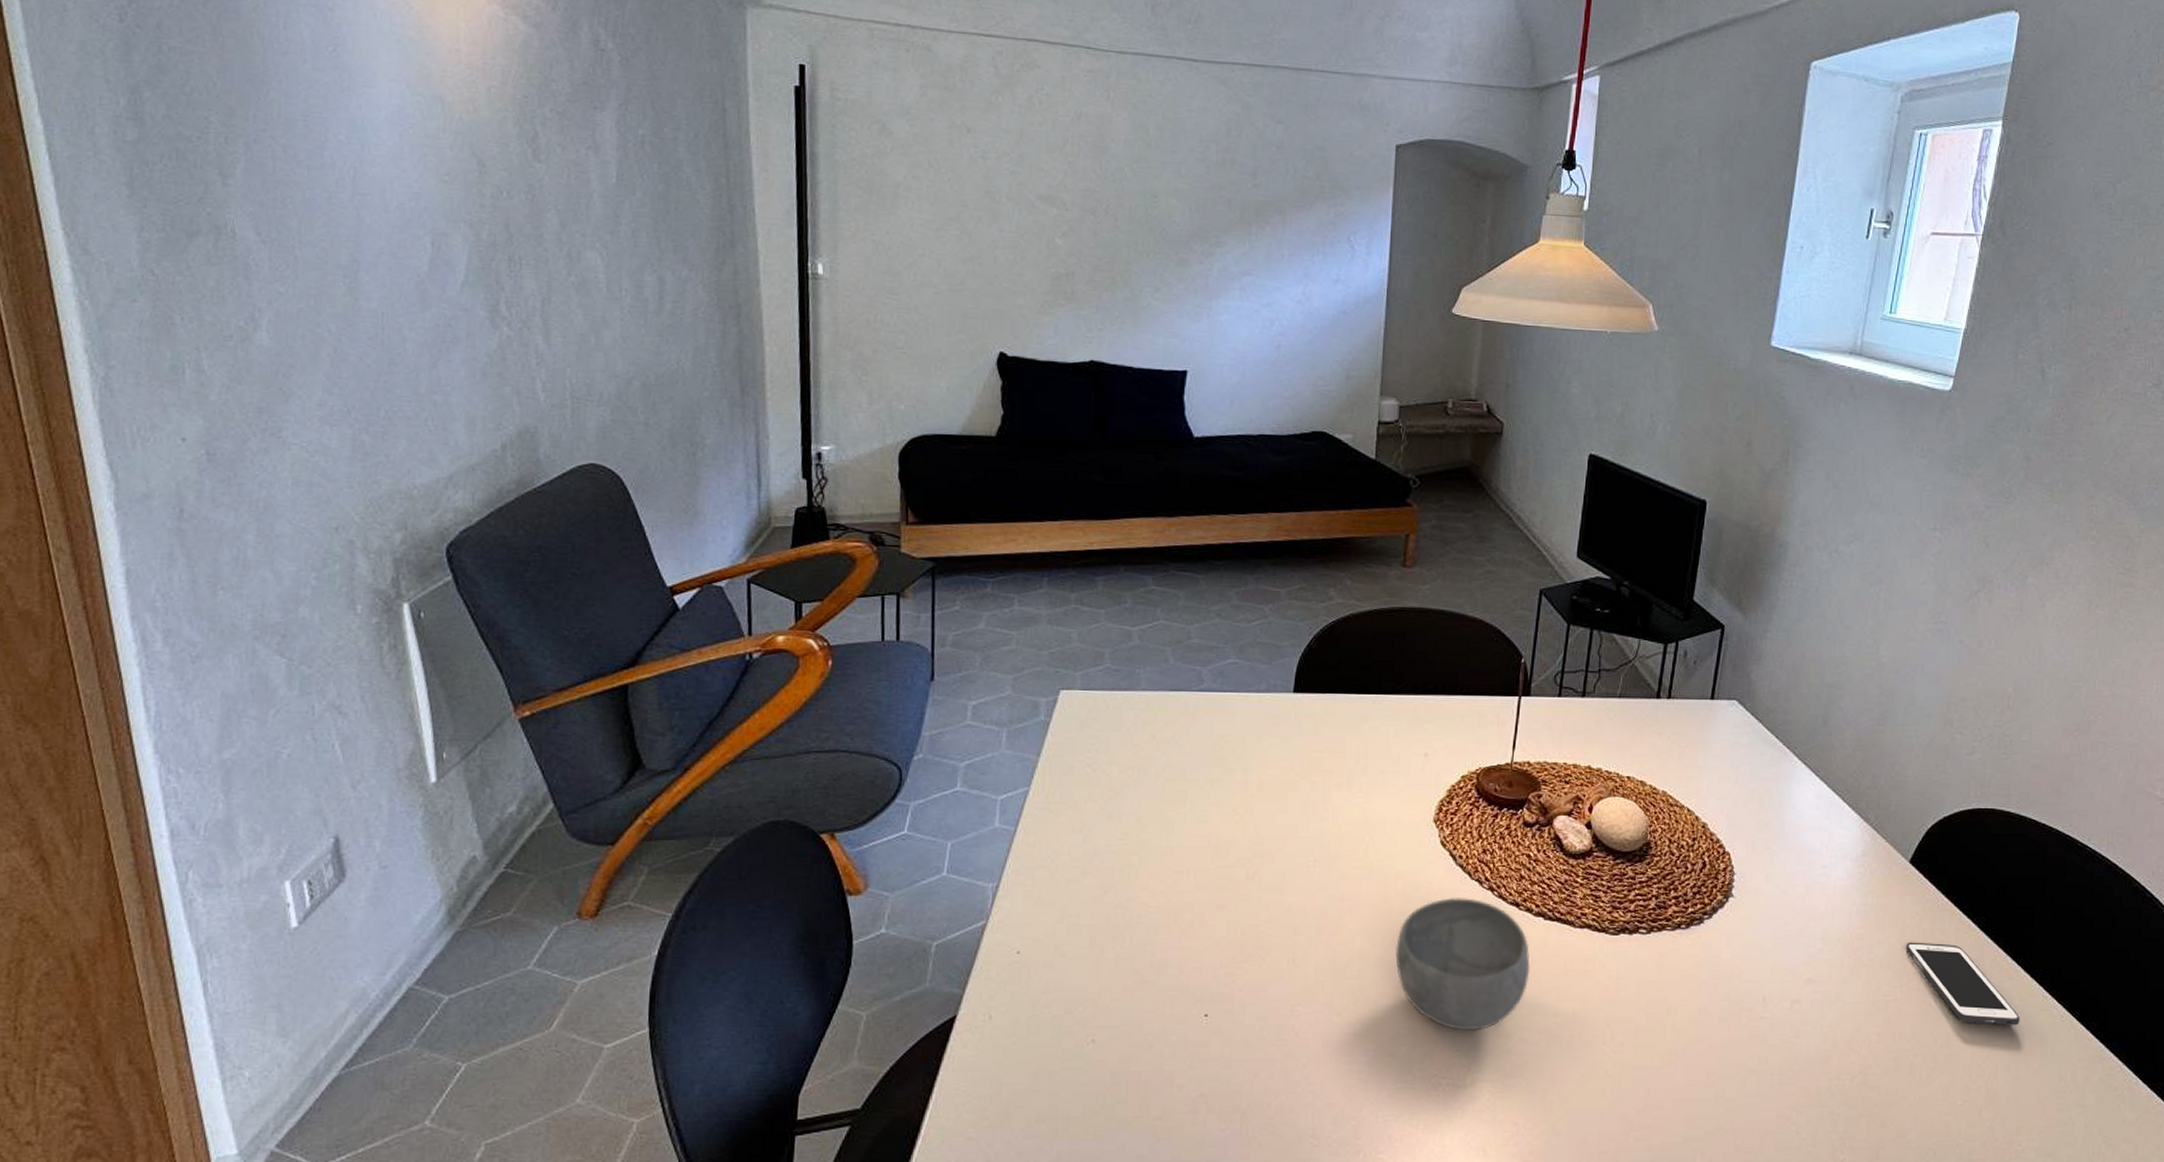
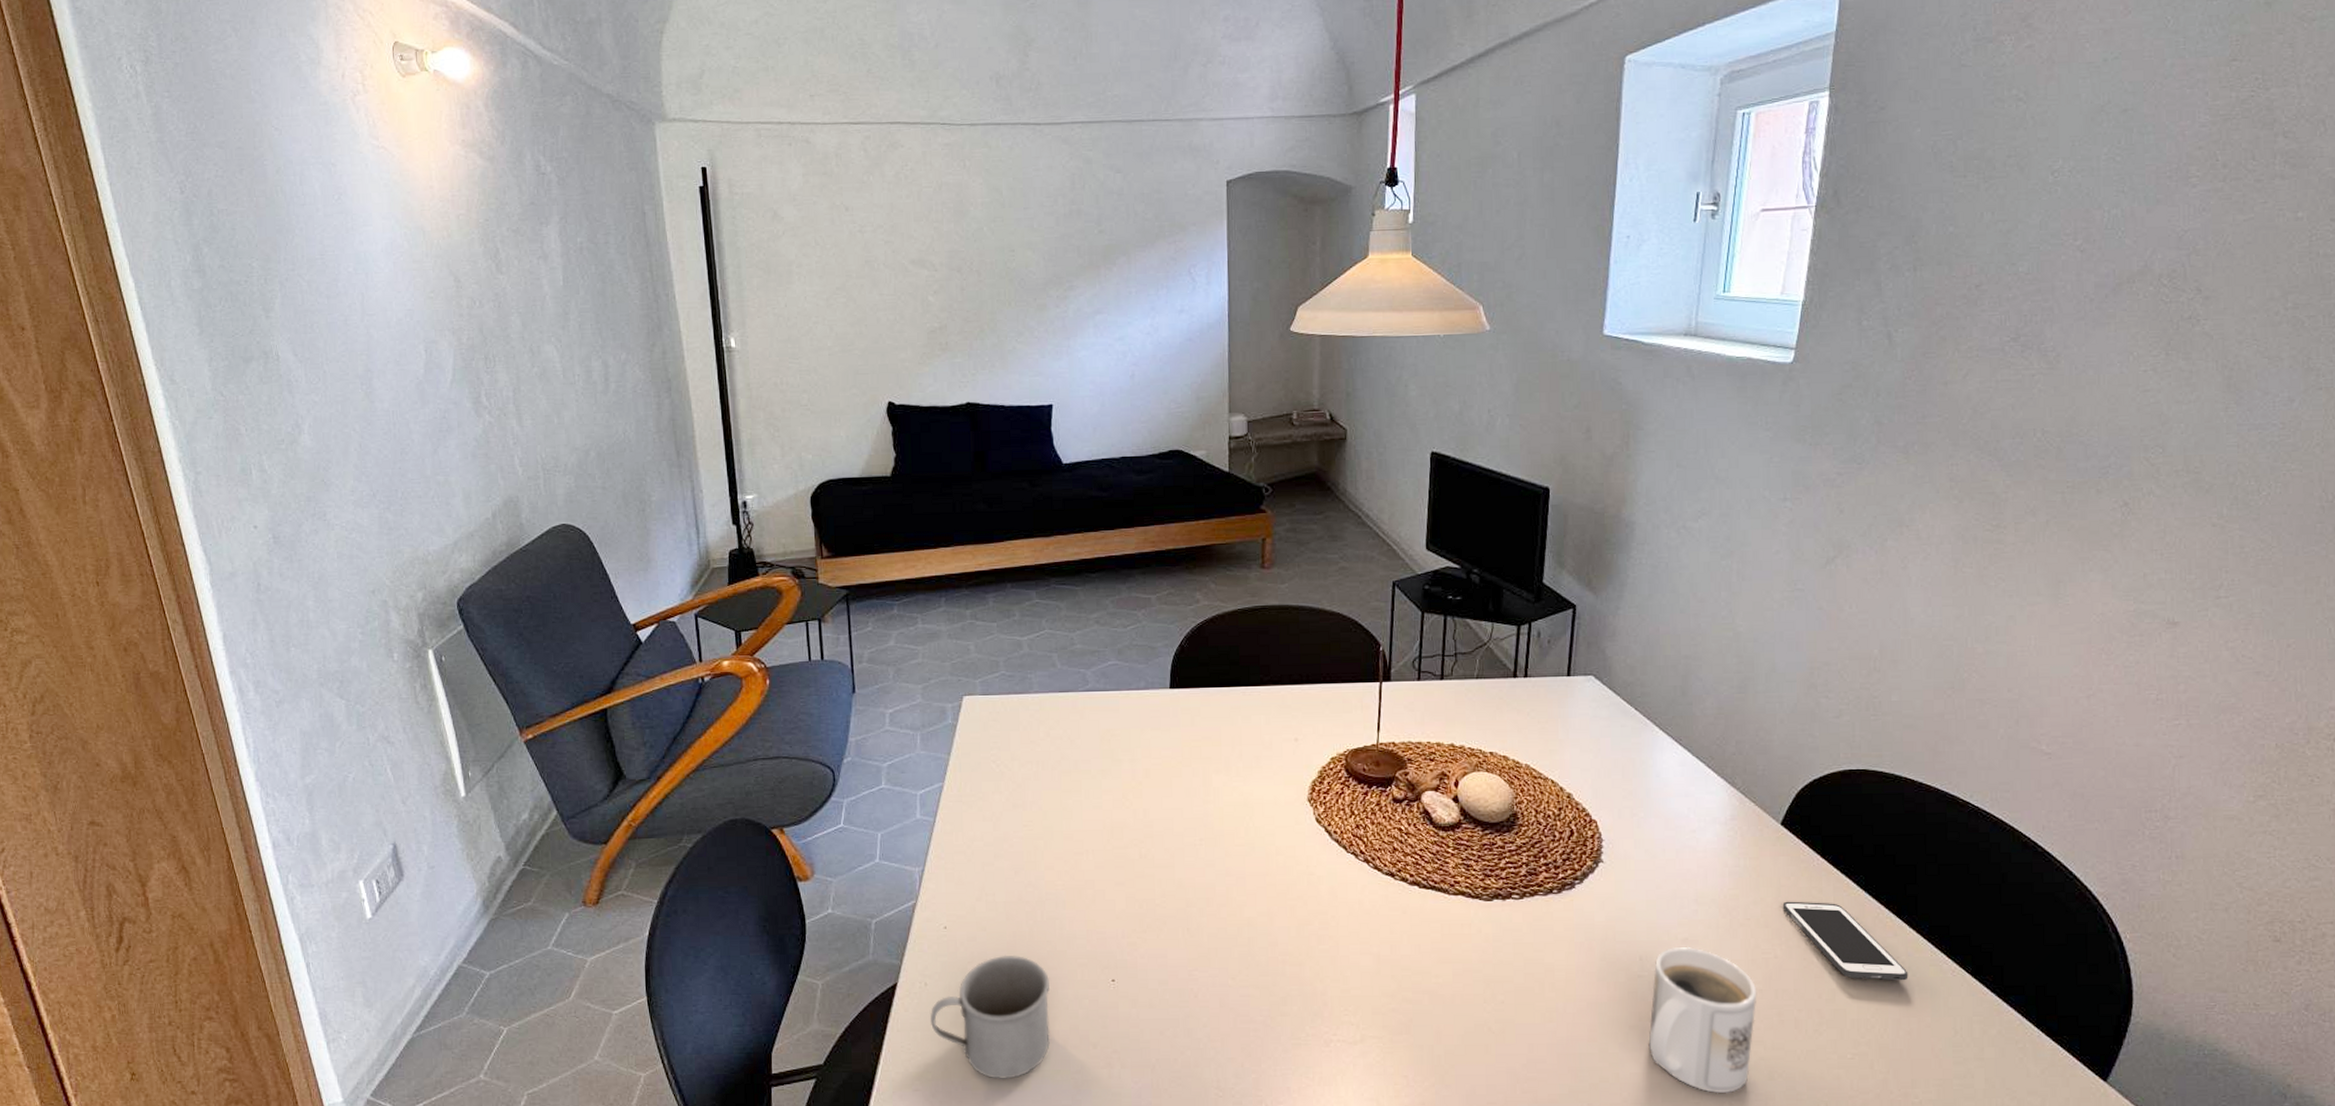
mug: none [993,985,1134,1126] -> present [931,955,1050,1079]
bowl: present [1395,897,1530,1031] -> none [1281,869,1409,992]
mug: none [1765,987,1876,1142] -> present [1648,946,1757,1094]

